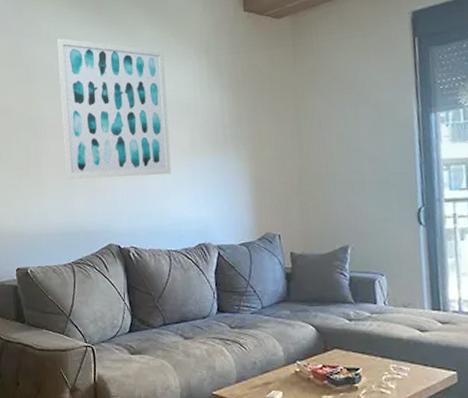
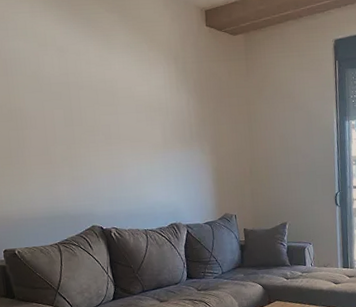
wall art: present [56,38,172,180] -> none [33,35,147,169]

